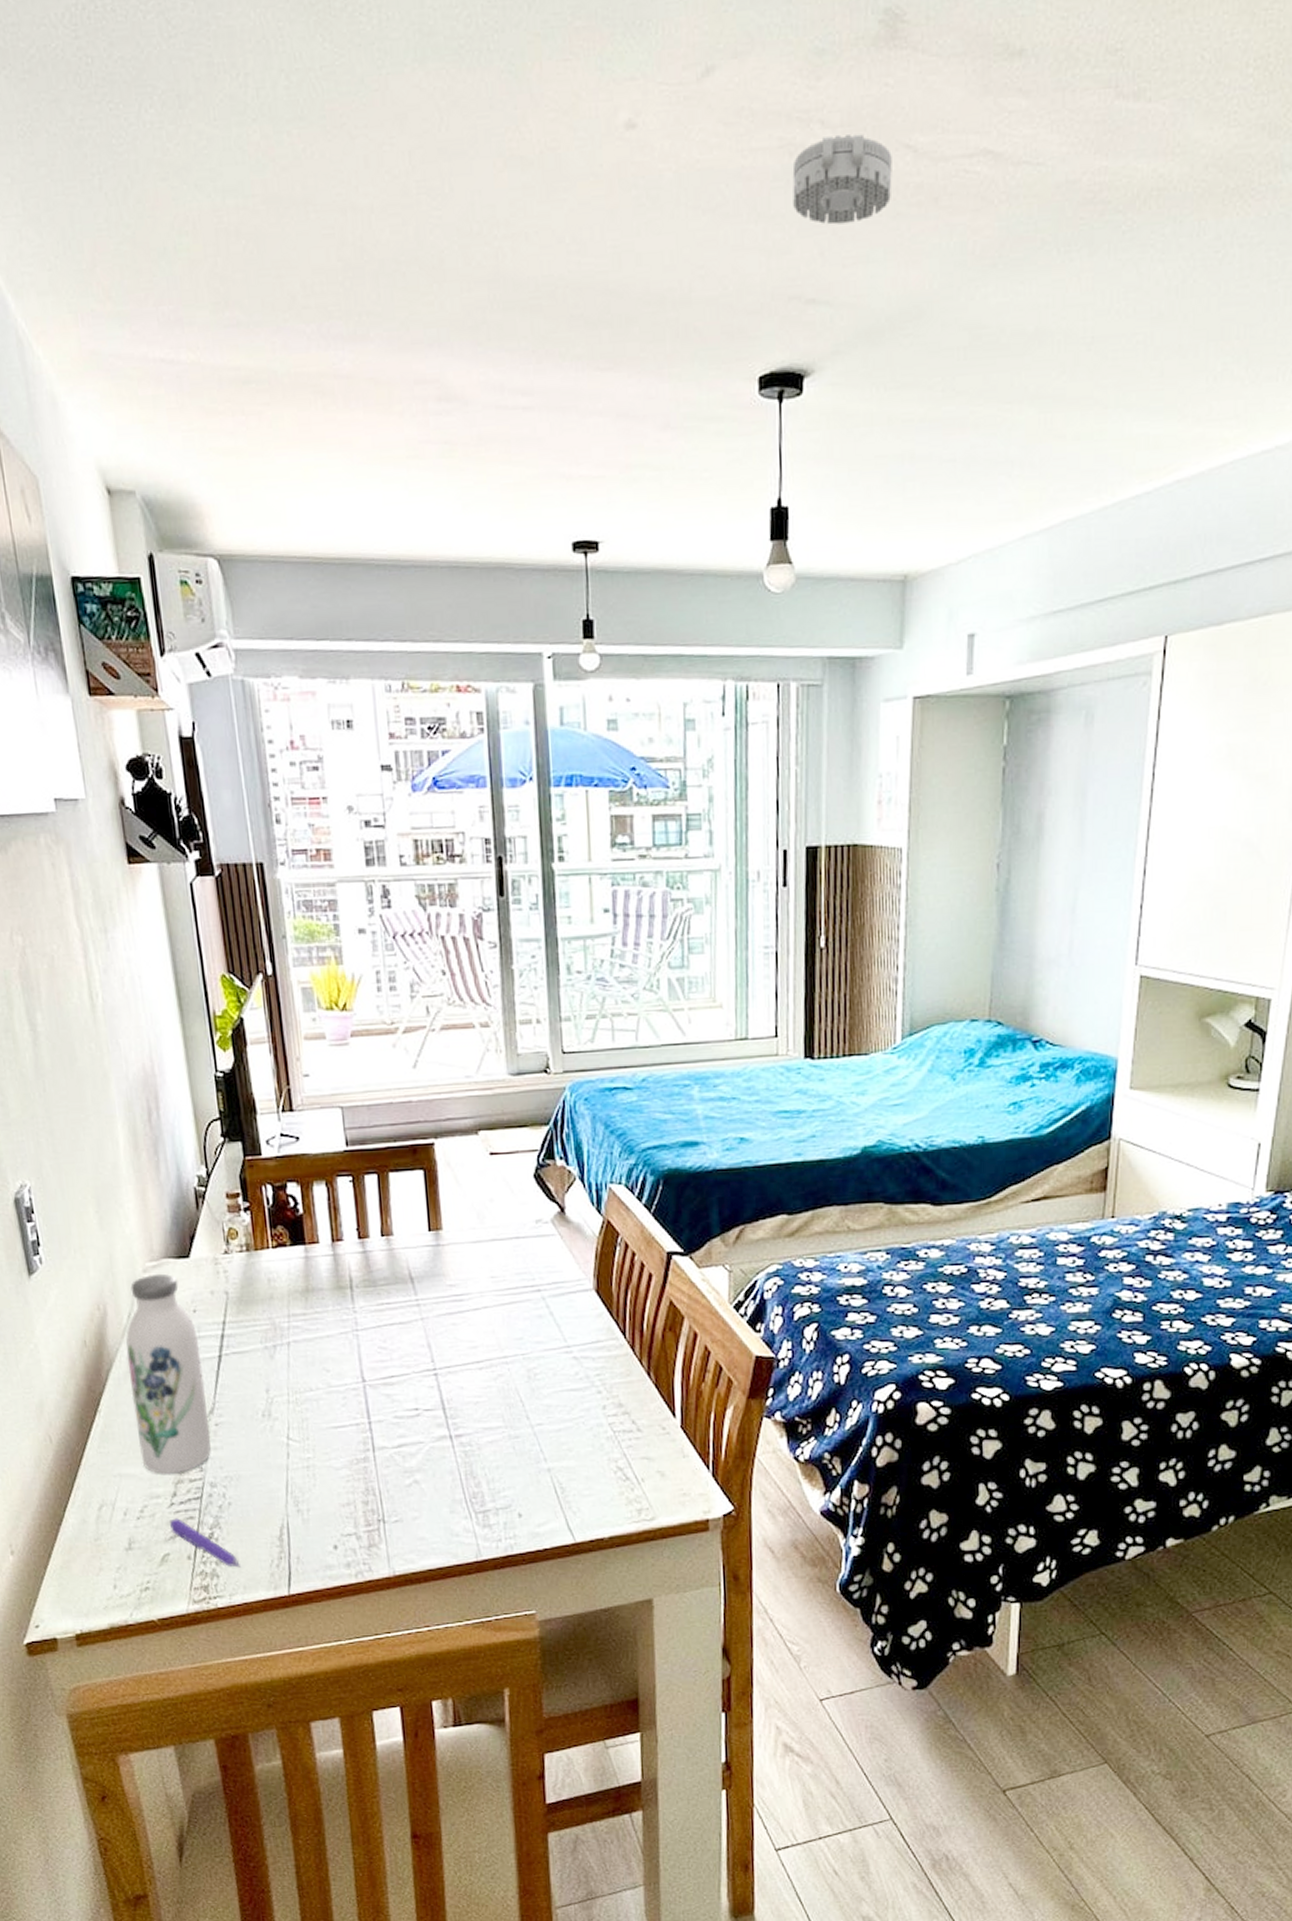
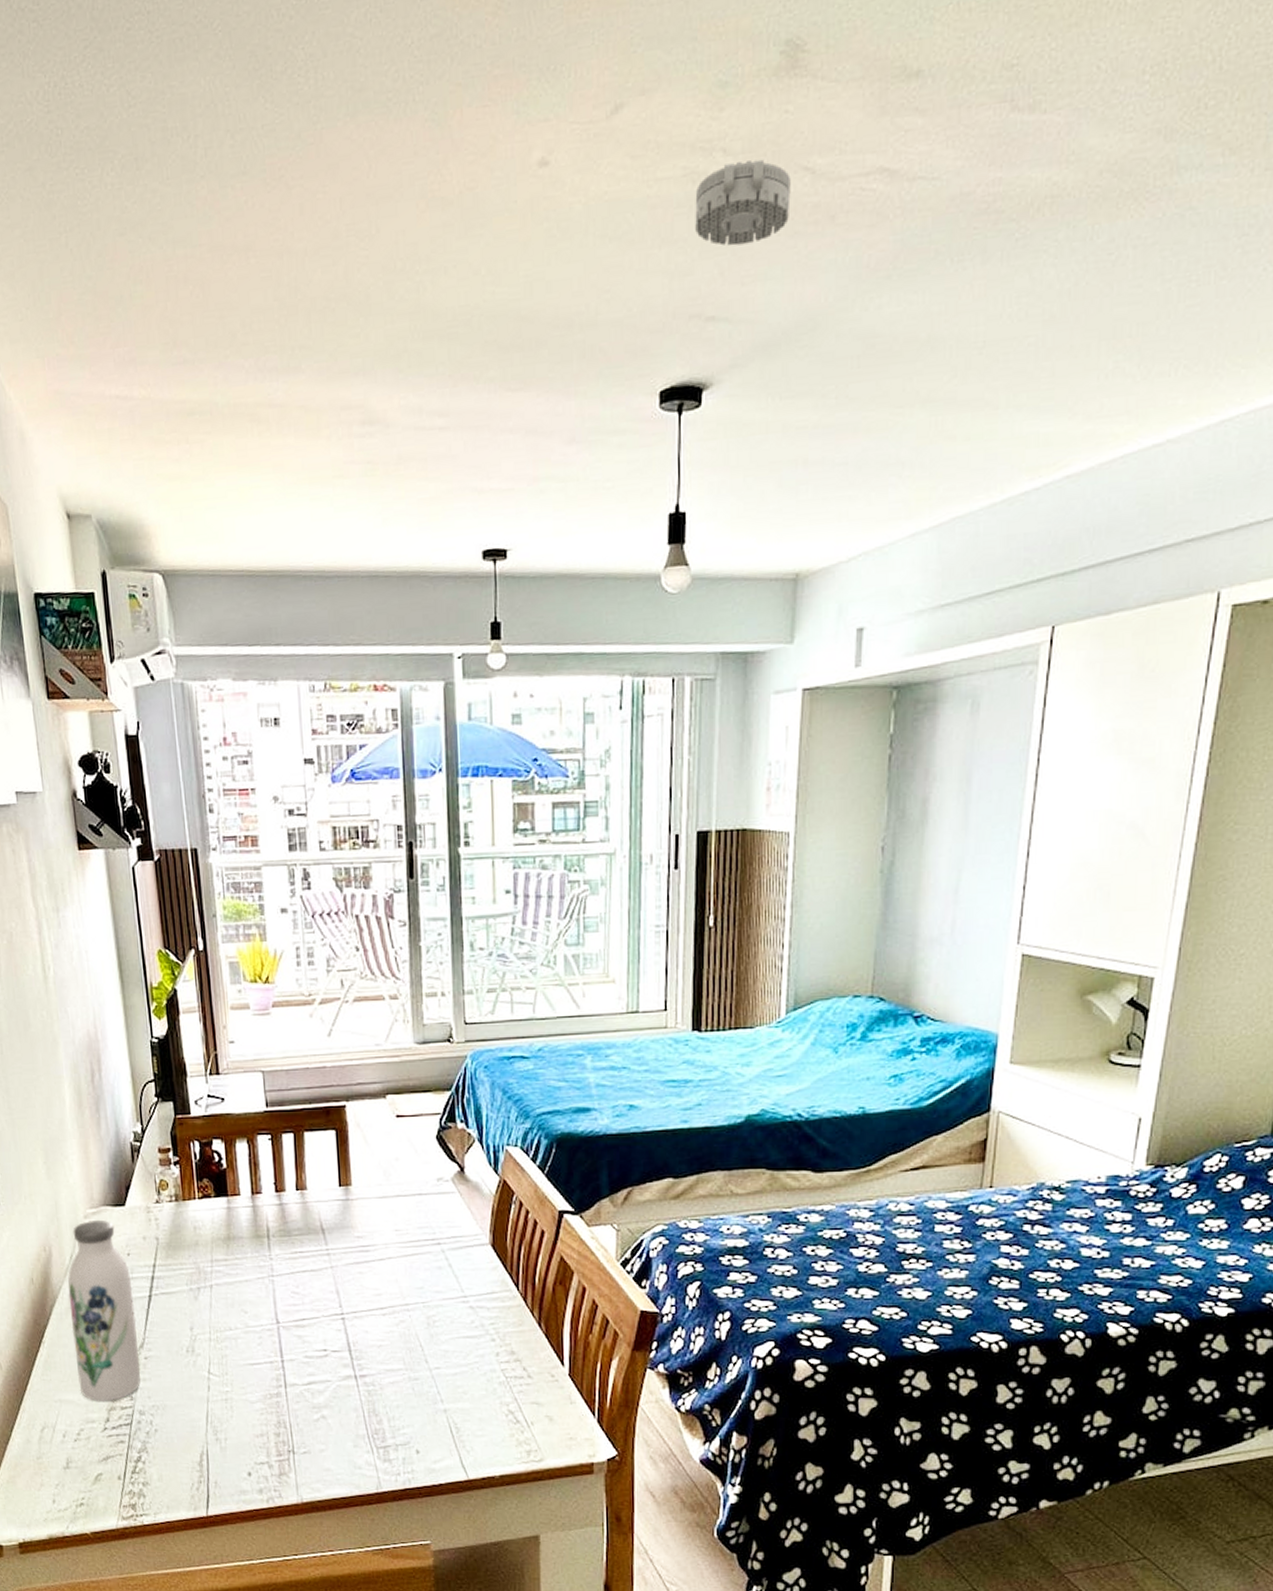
pen: present [170,1518,240,1568] -> none [103,1442,164,1489]

